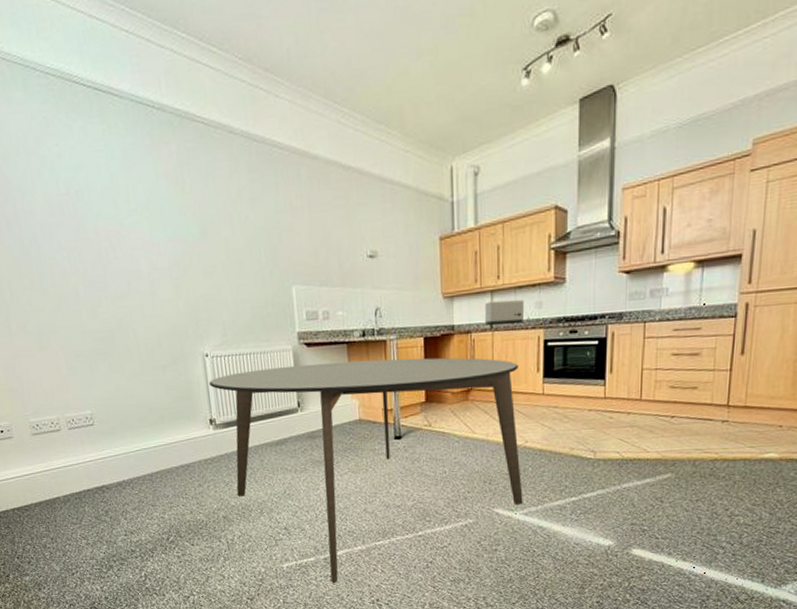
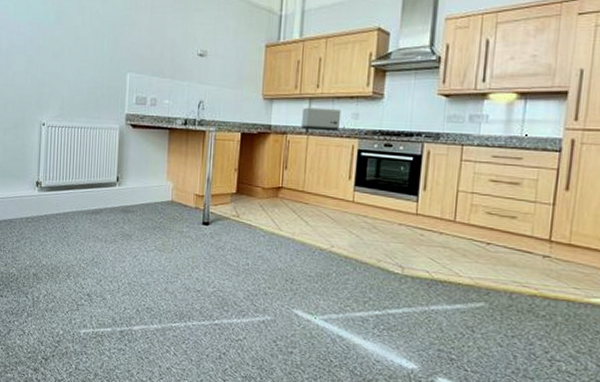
dining table: present [209,357,523,584] -> none [42,142,330,359]

